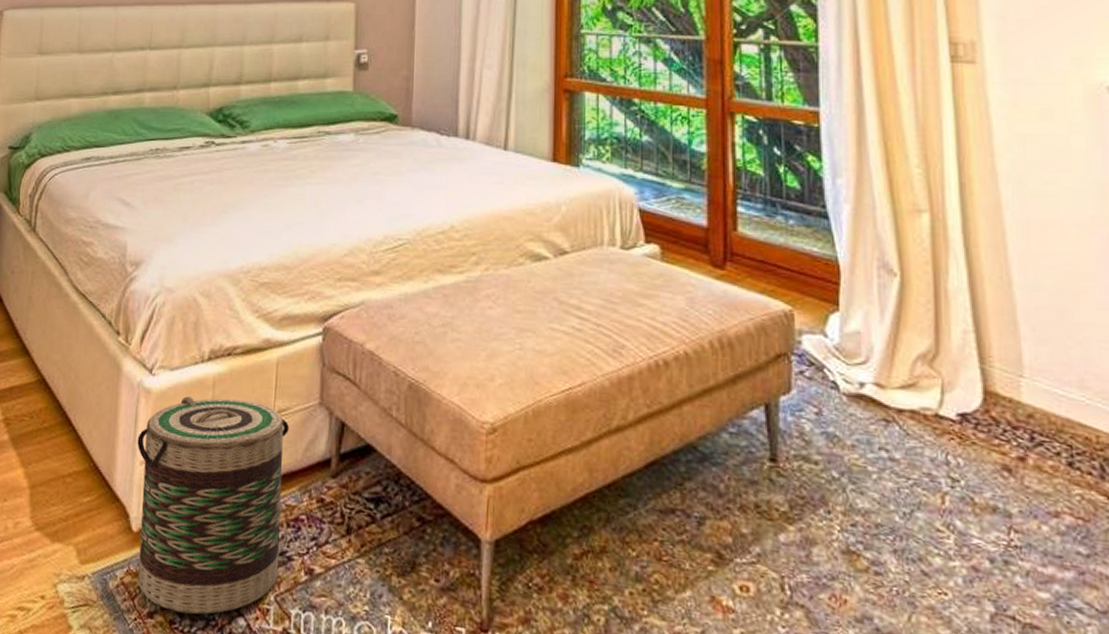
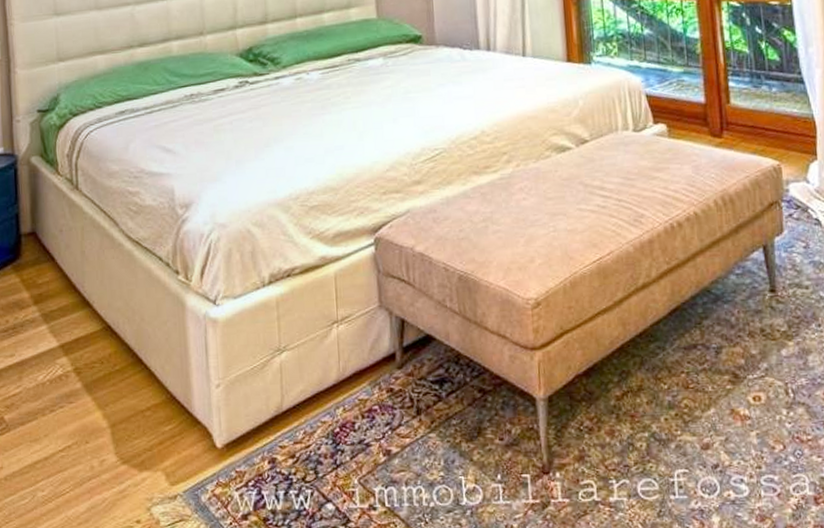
basket: present [137,396,289,615] -> none [210,314,359,510]

